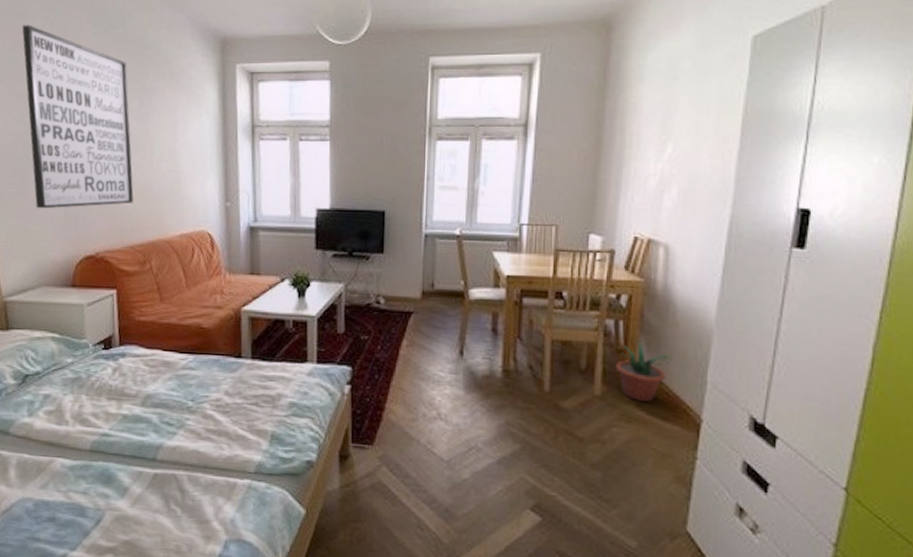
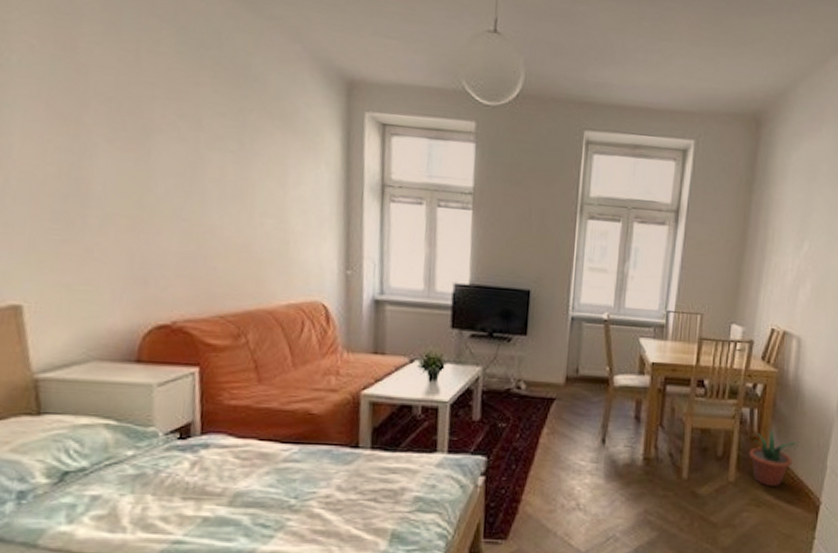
wall art: present [22,25,134,209] -> none [72,27,227,265]

